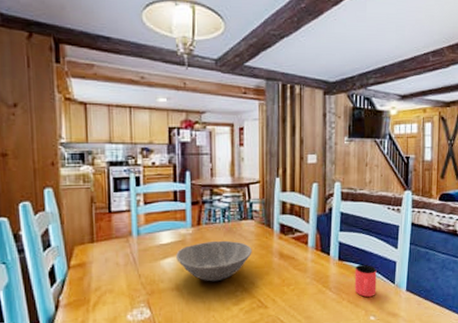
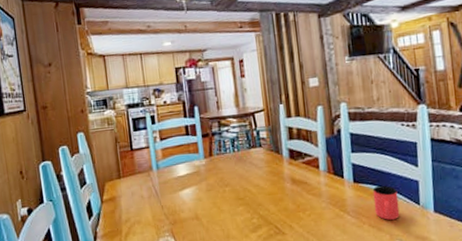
bowl: present [176,240,252,282] -> none [193,169,264,210]

